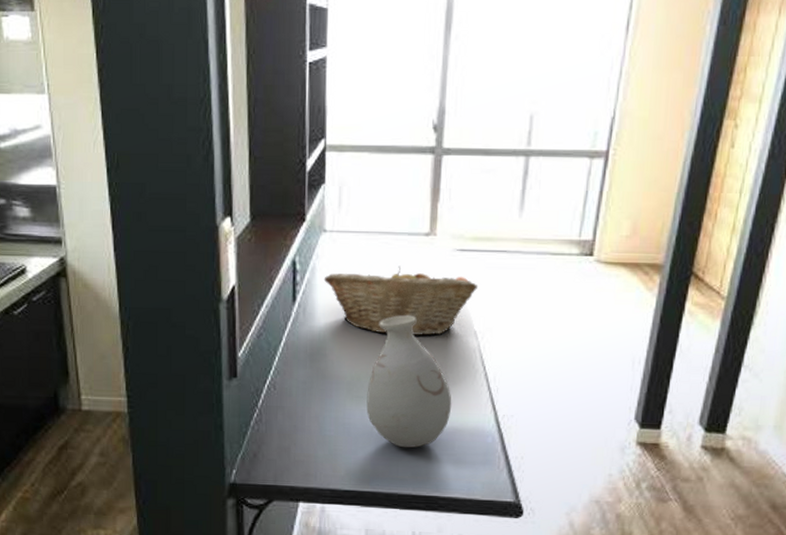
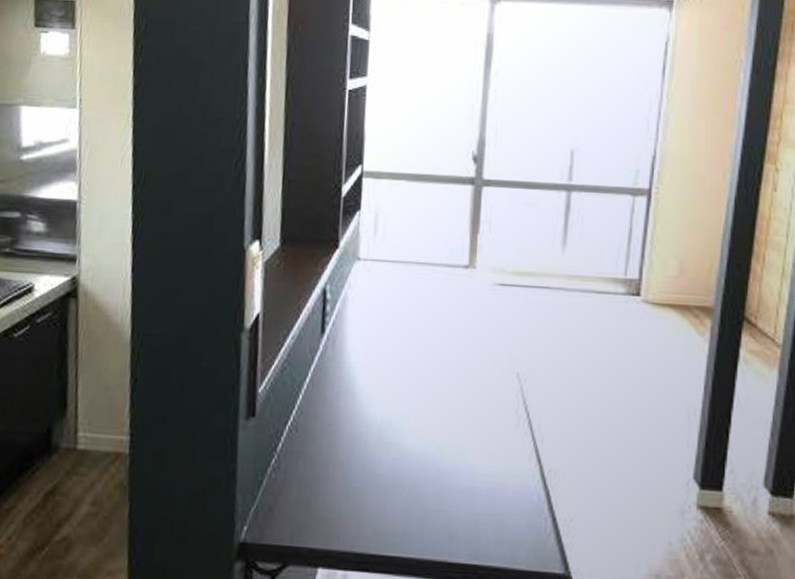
fruit basket: present [324,265,479,336] -> none [355,298,521,376]
vase: present [366,315,452,448] -> none [398,353,493,505]

